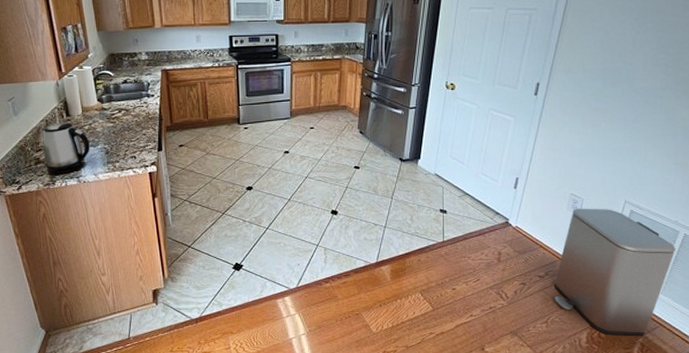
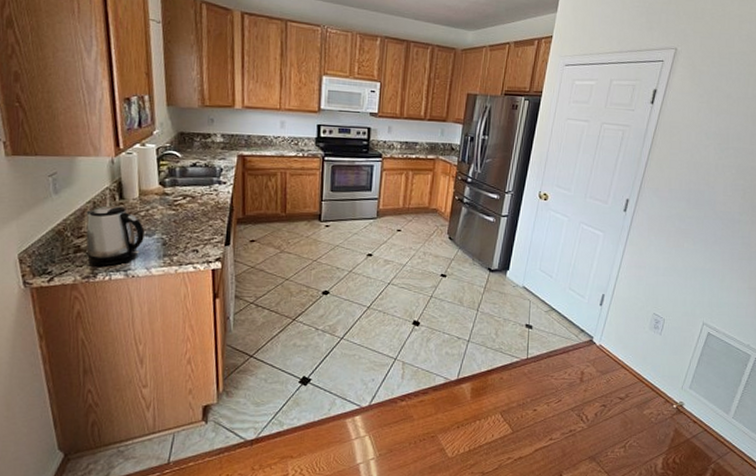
pedal bin: present [555,208,676,336] -> none [633,328,748,461]

